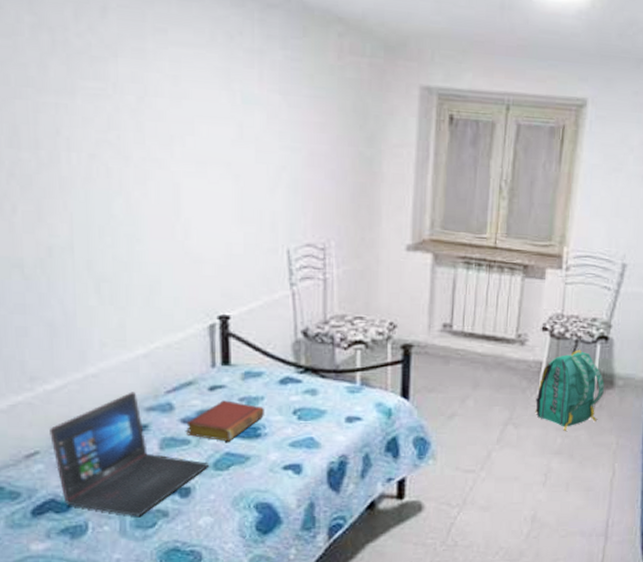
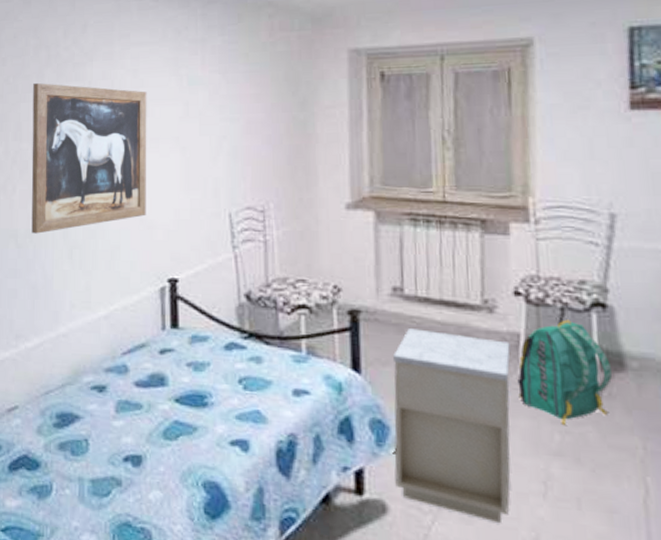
wall art: none [32,76,192,264] -> present [31,83,147,234]
laptop: present [49,392,210,516] -> none [27,352,160,482]
book: present [186,400,264,442] -> none [139,364,211,409]
nightstand: none [431,360,534,508] -> present [392,329,511,524]

